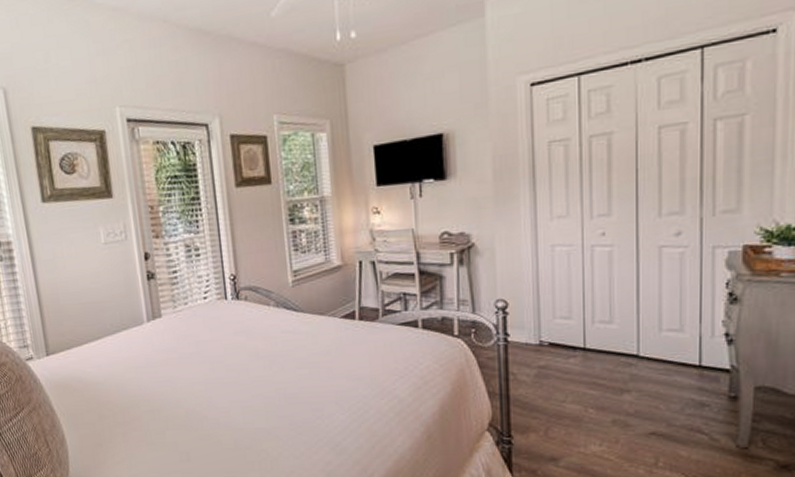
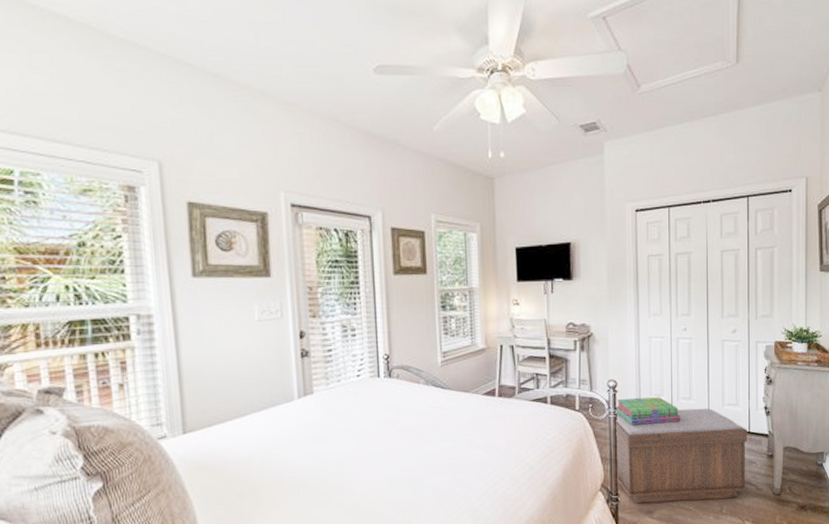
stack of books: none [505,320,598,355] -> present [615,397,681,426]
bench: none [505,334,697,449] -> present [615,408,747,504]

